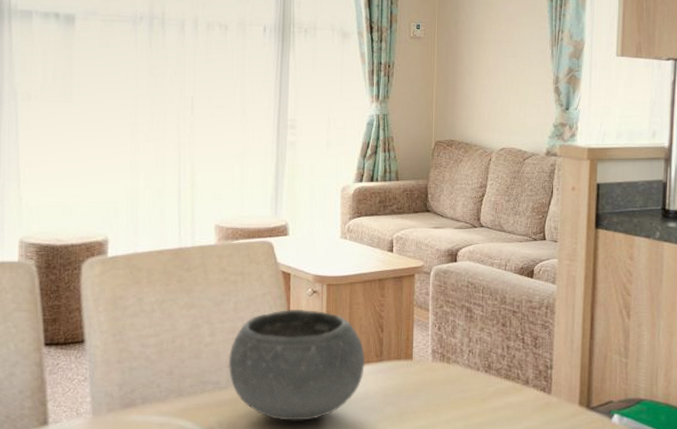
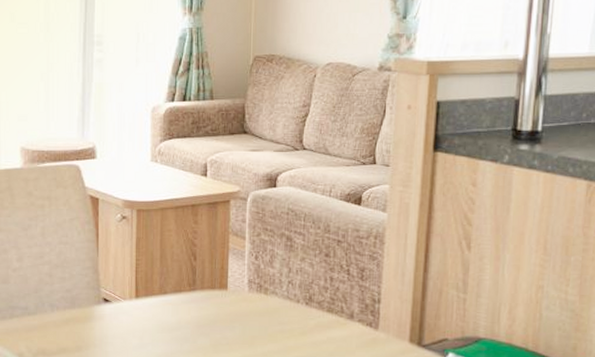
bowl: present [228,310,366,421] -> none [36,235,178,349]

